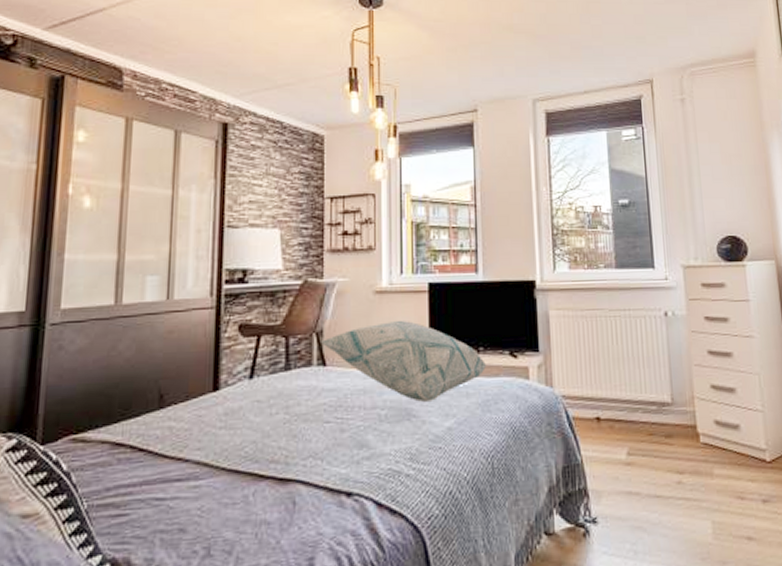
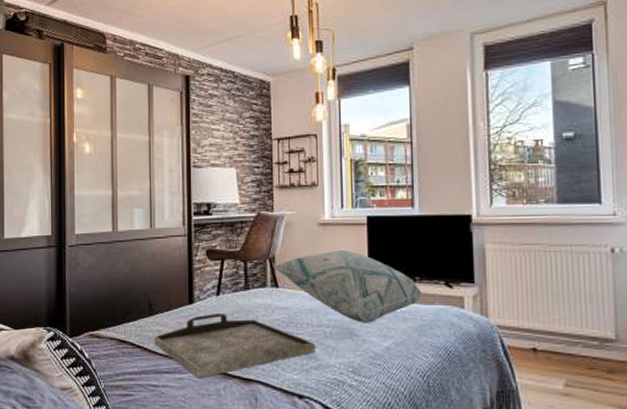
serving tray: none [164,400,368,484] -> present [155,313,316,379]

